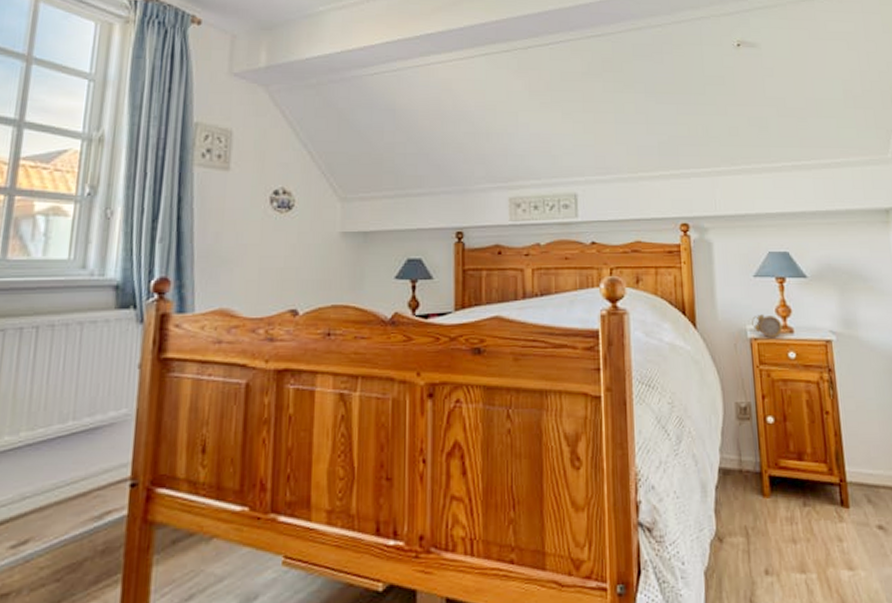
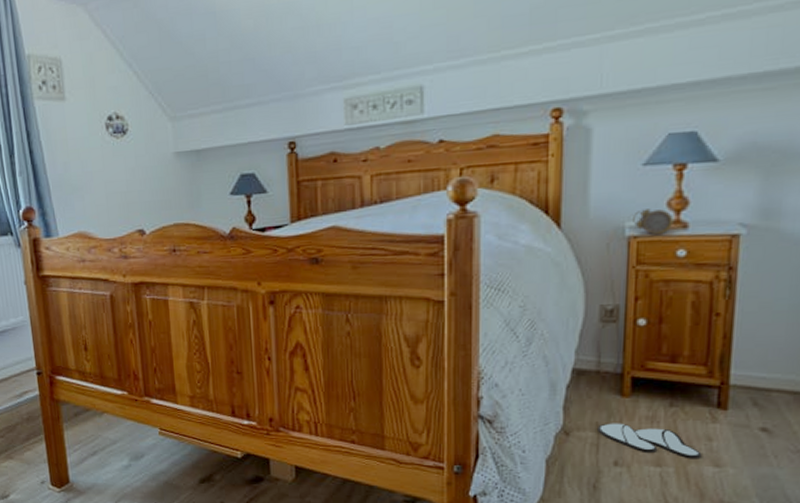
slippers: none [747,525,837,562] -> present [598,423,702,458]

